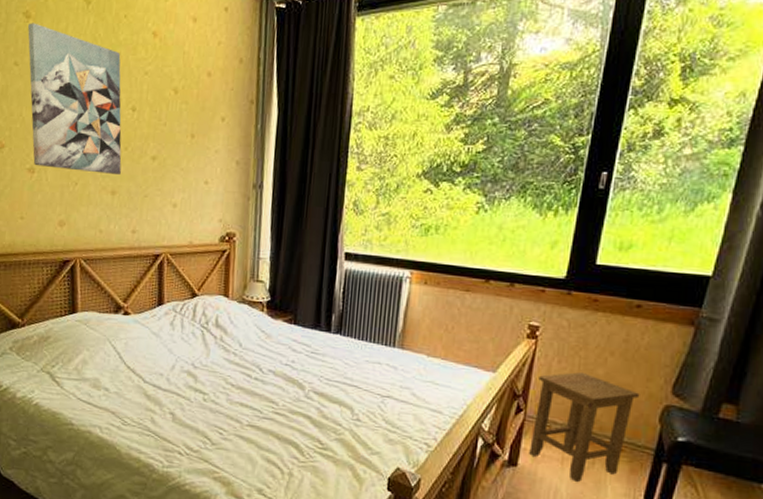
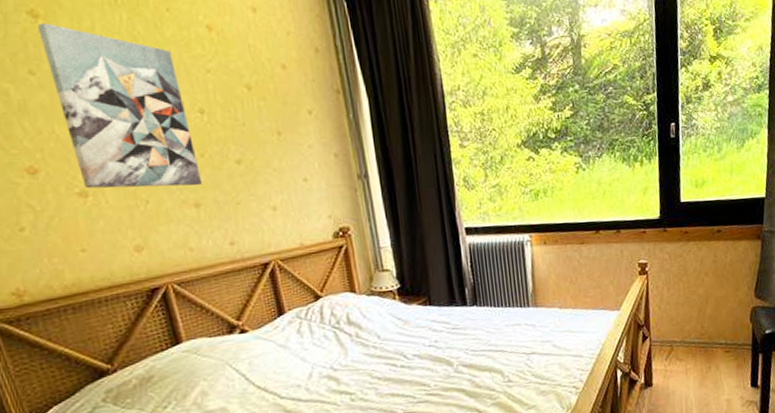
stool: present [529,372,640,482] -> none [655,295,733,386]

